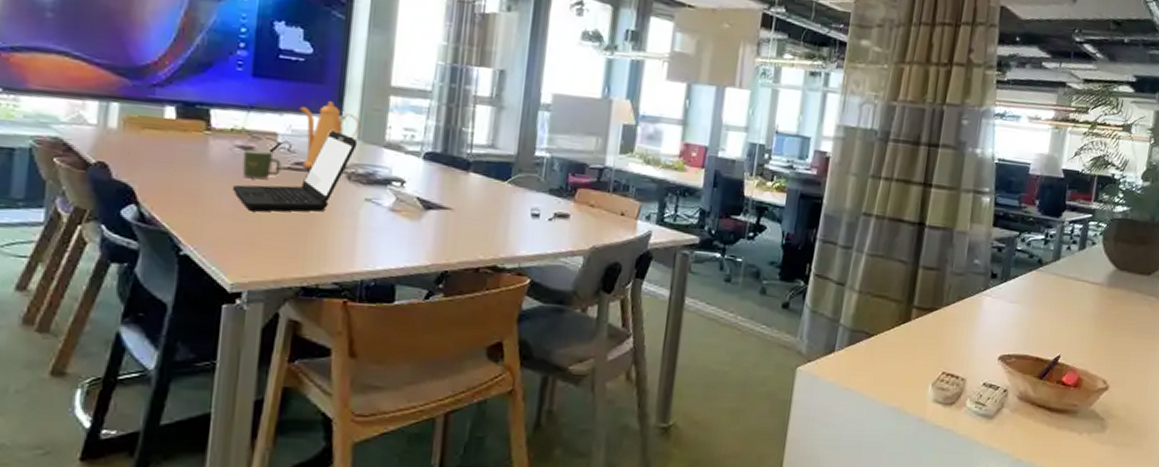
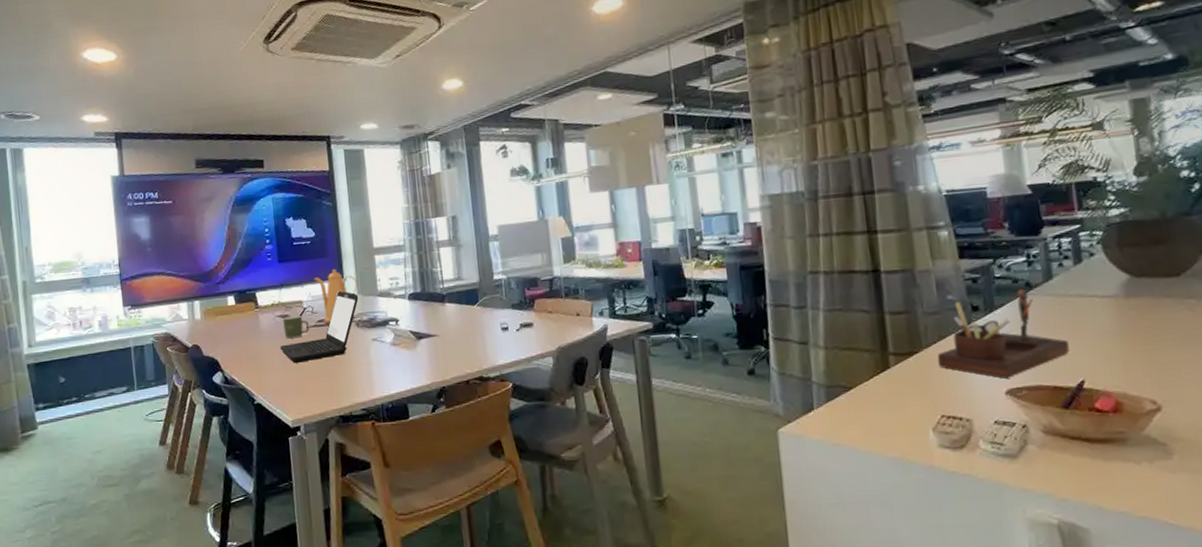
desk organizer: none [951,264,1057,345] -> present [937,289,1069,379]

